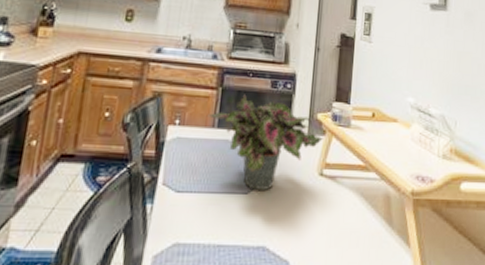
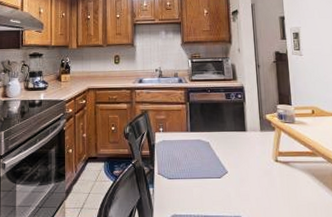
potted plant: present [206,94,324,192] -> none [181,105,274,176]

